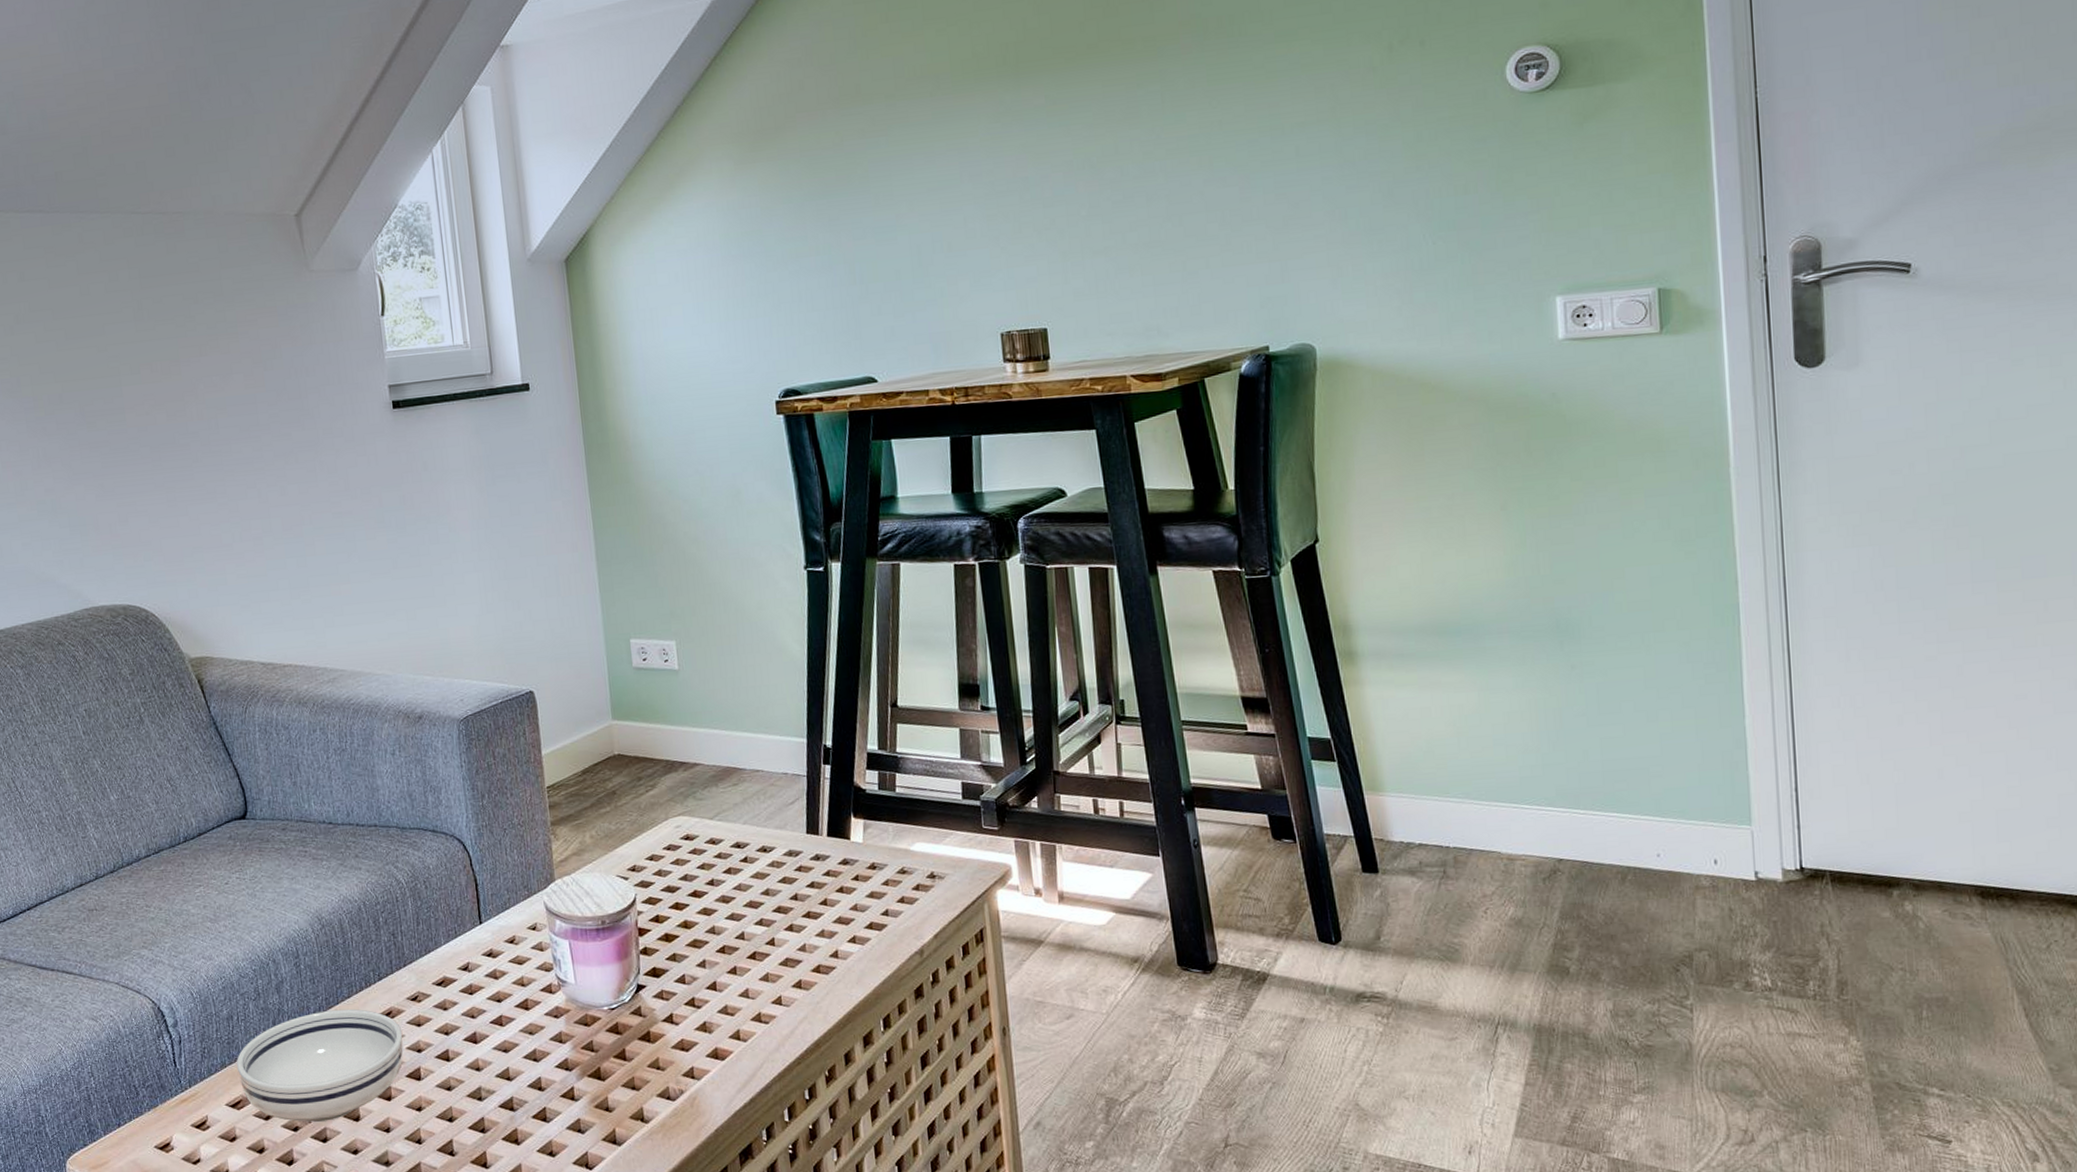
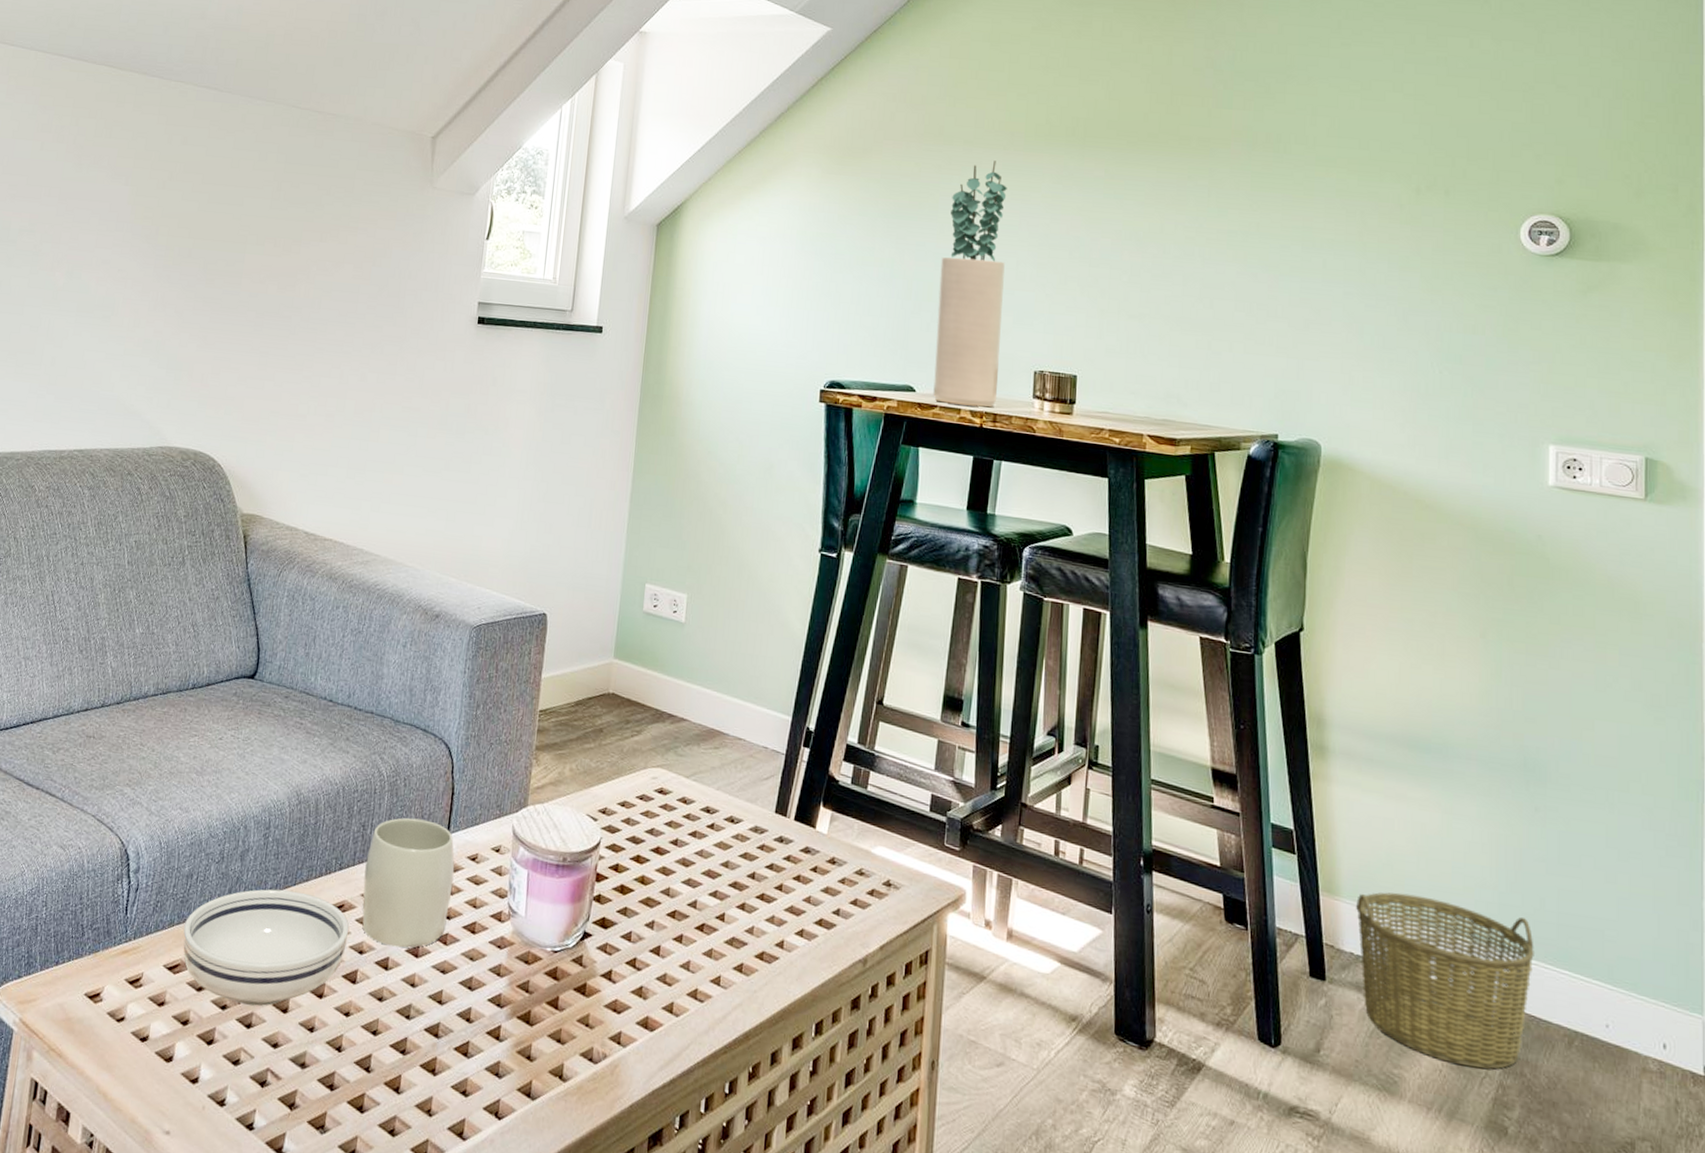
mug: none [403,915,498,1039] -> present [362,817,455,948]
vase: none [881,111,965,388] -> present [933,160,1007,407]
basket: none [1401,773,1582,922] -> present [1356,892,1534,1070]

